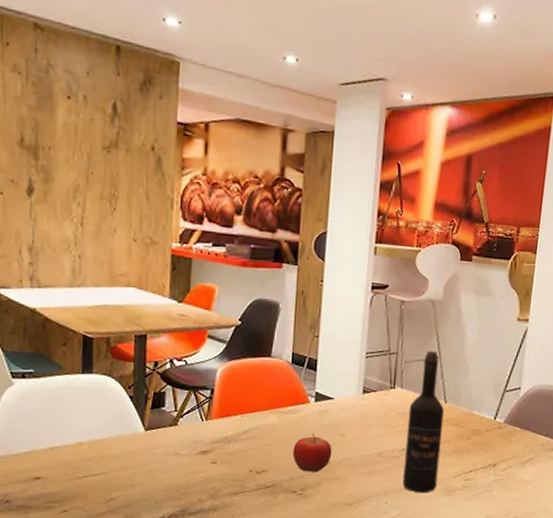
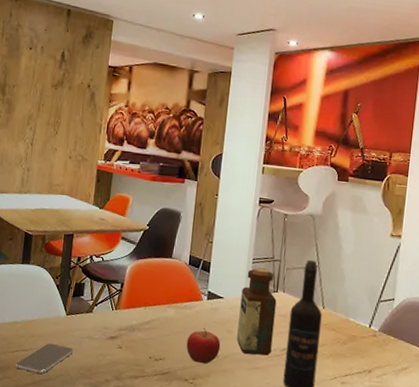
smartphone: none [85,464,158,500] -> present [15,343,74,374]
bottle: none [350,362,394,459] -> present [237,267,277,356]

